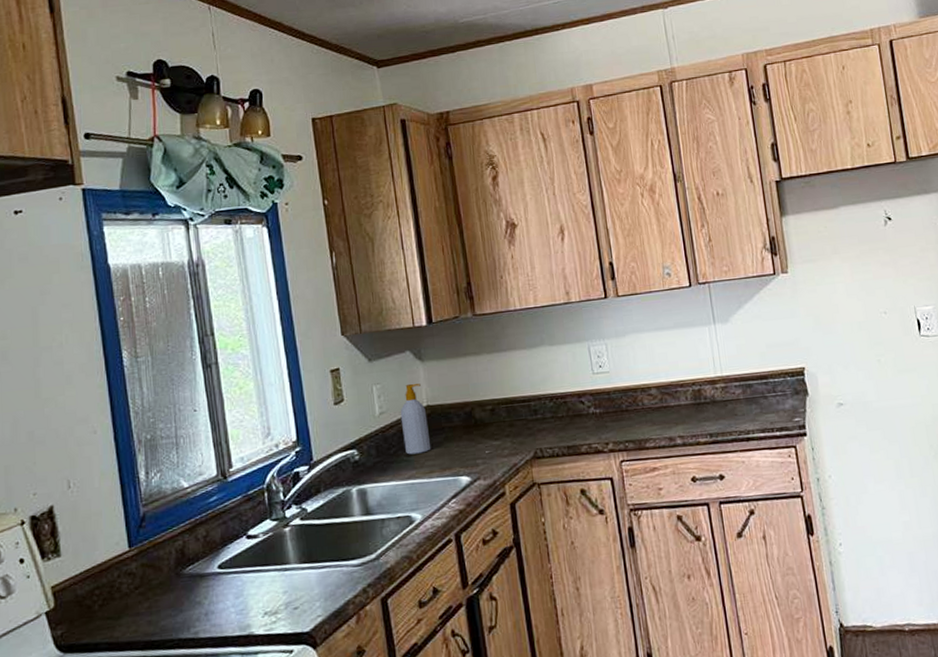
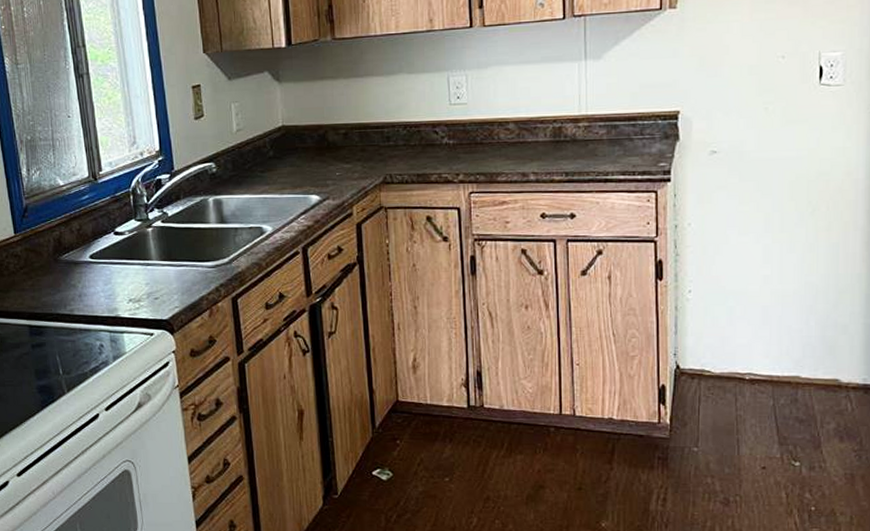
soap bottle: present [400,383,431,455] -> none [256,103,284,171]

